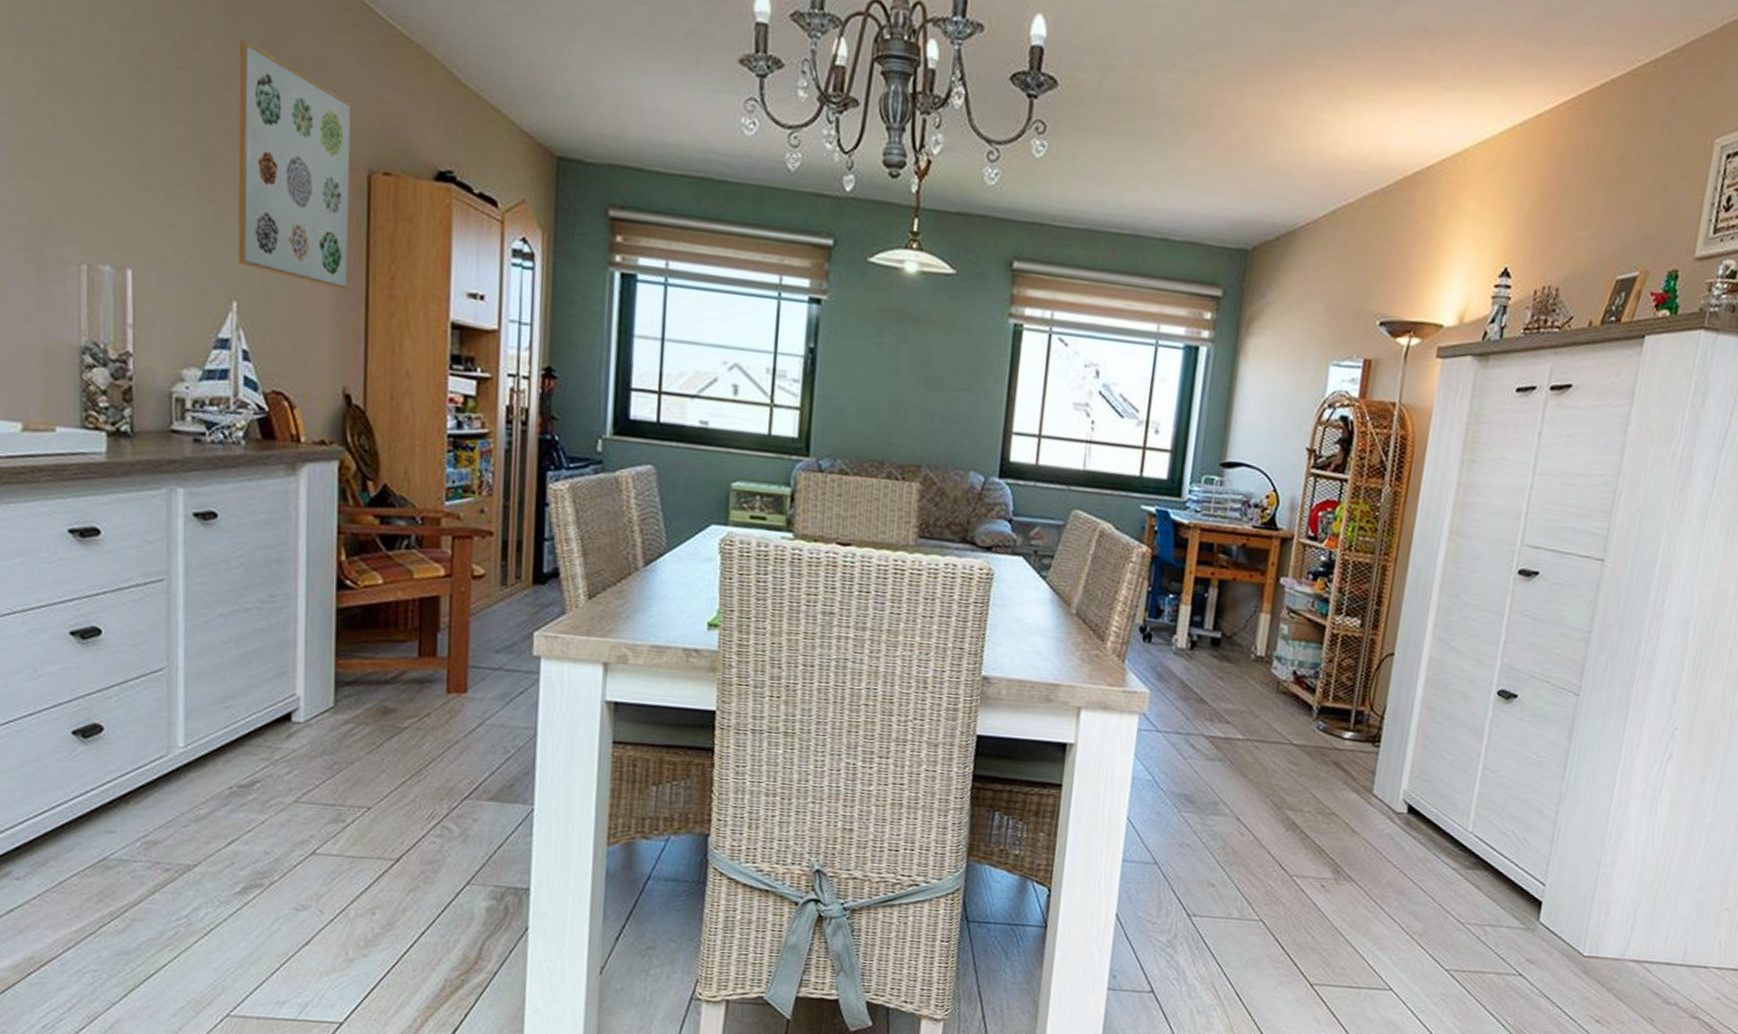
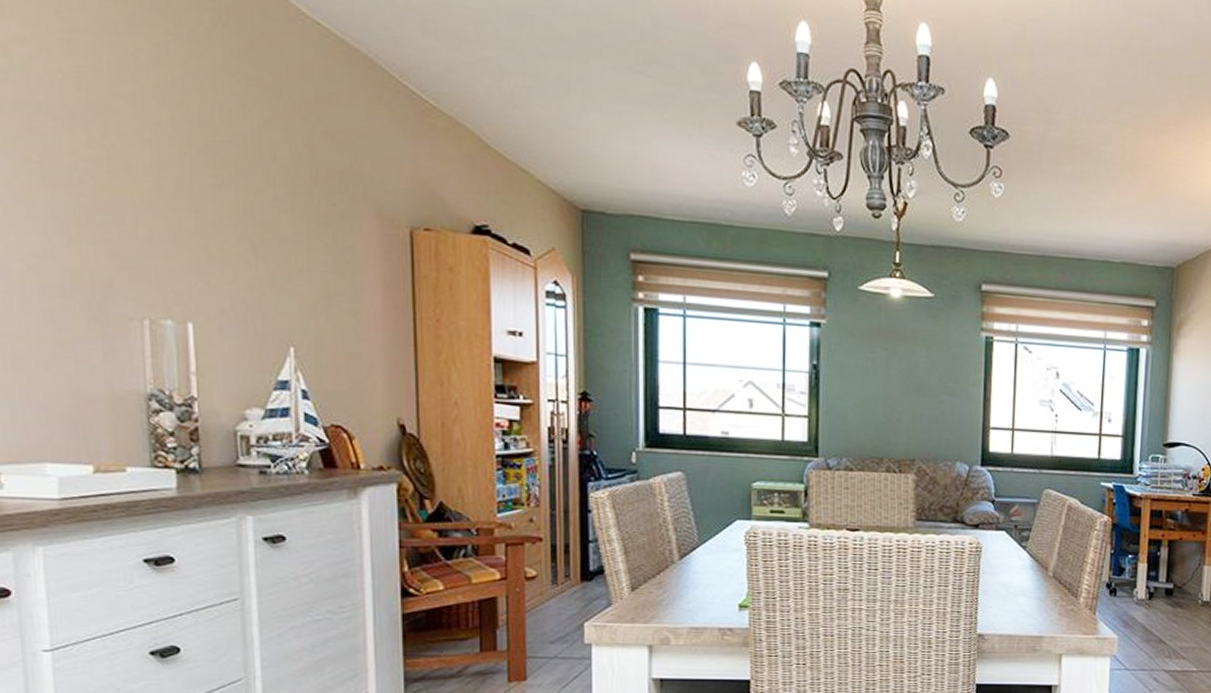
wall art: present [237,41,352,291] -> none [285,116,397,334]

